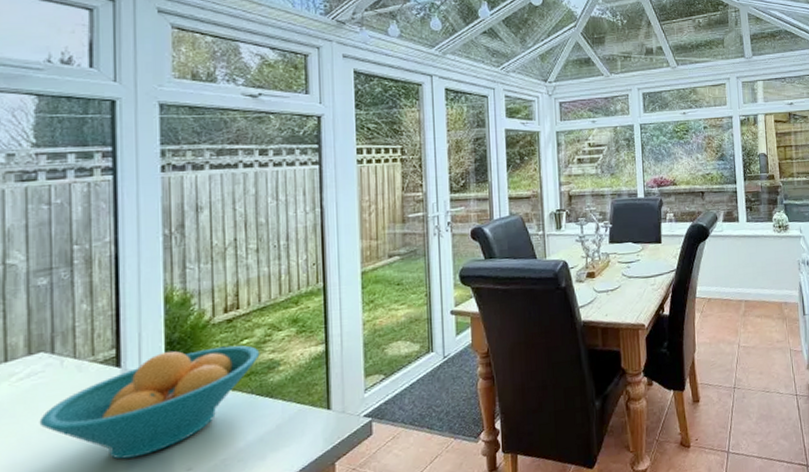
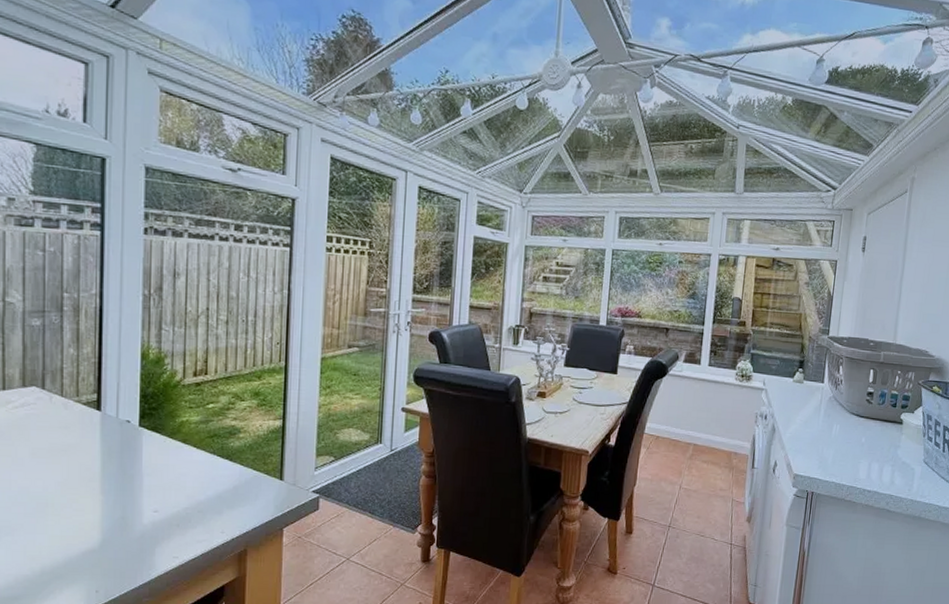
fruit bowl: present [39,345,260,459] -> none [30,403,224,493]

